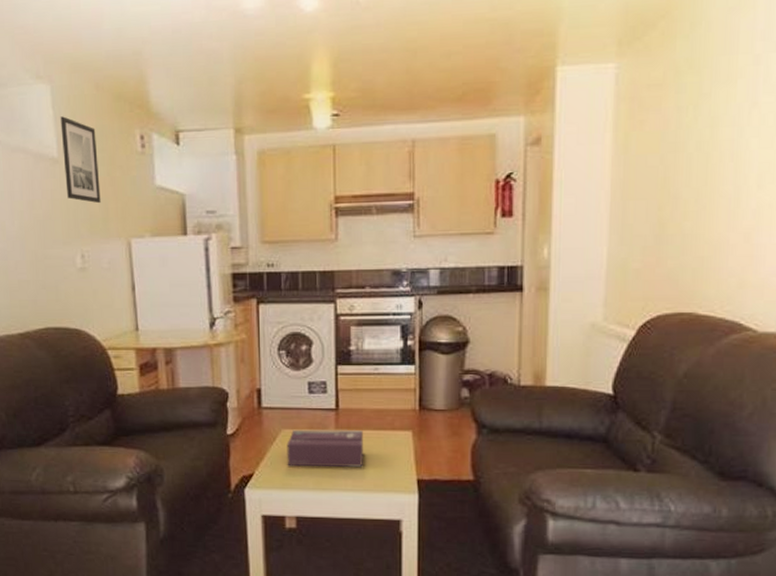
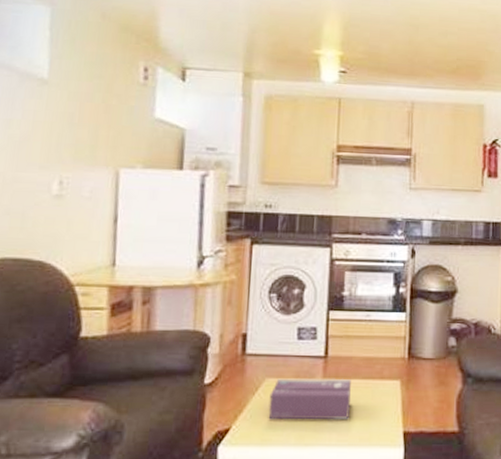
wall art: present [60,116,101,204] -> none [52,39,96,130]

